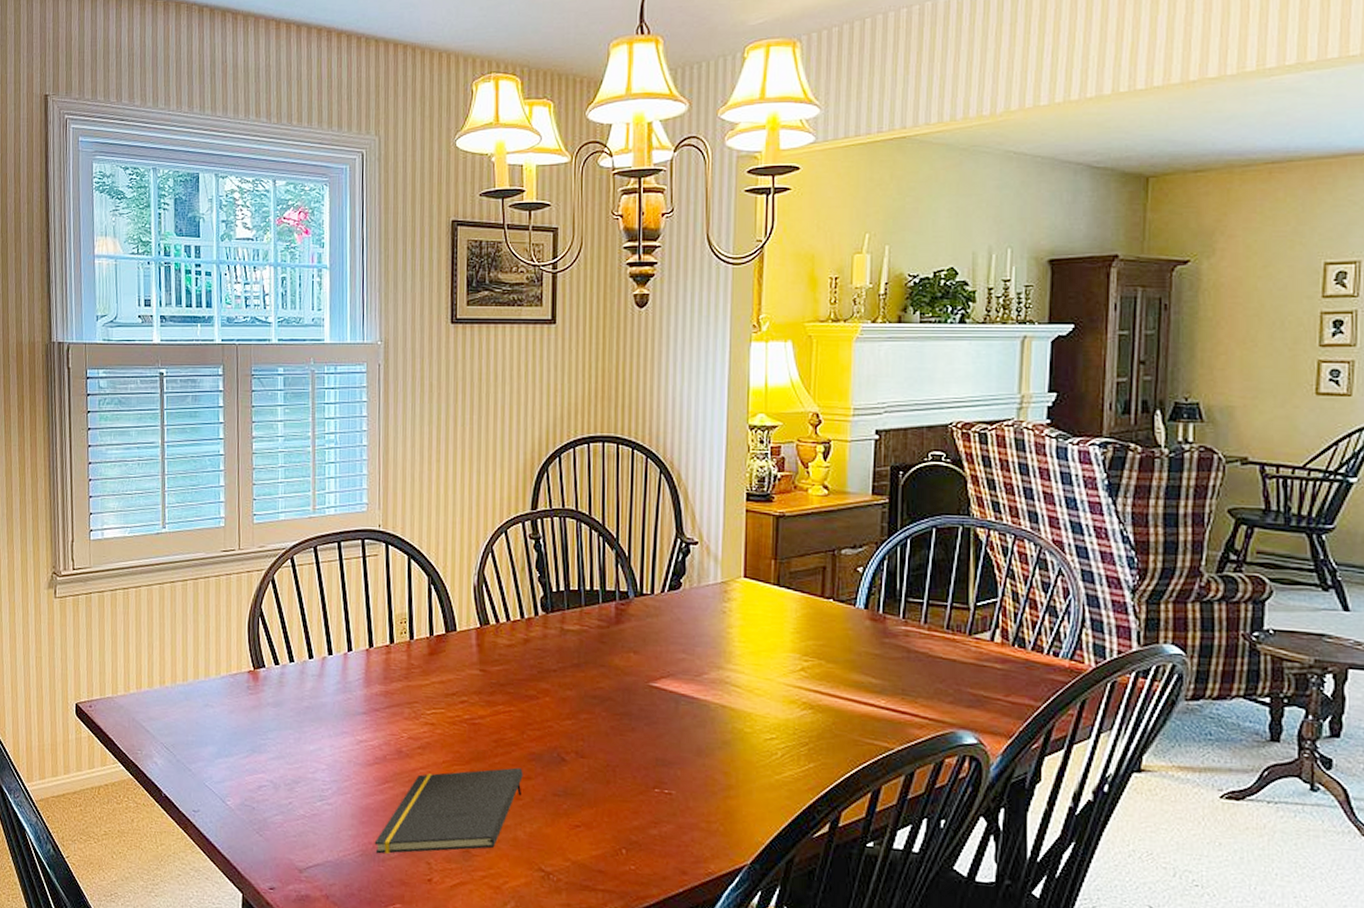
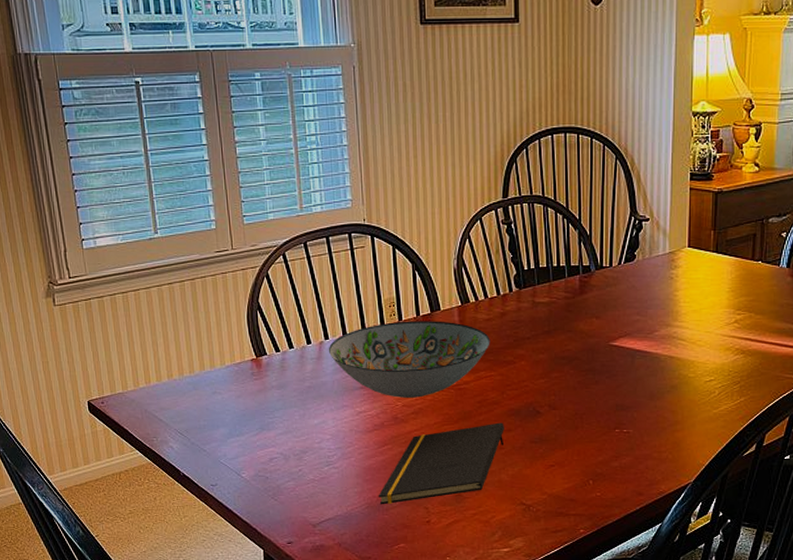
decorative bowl: none [331,640,511,730] -> present [328,321,490,398]

